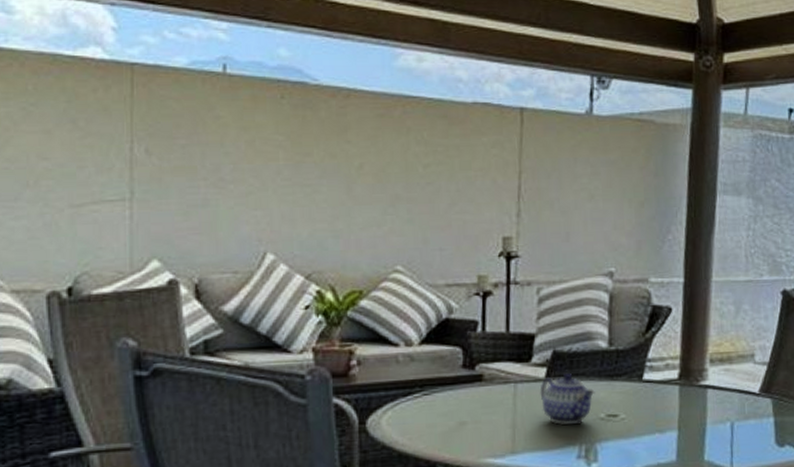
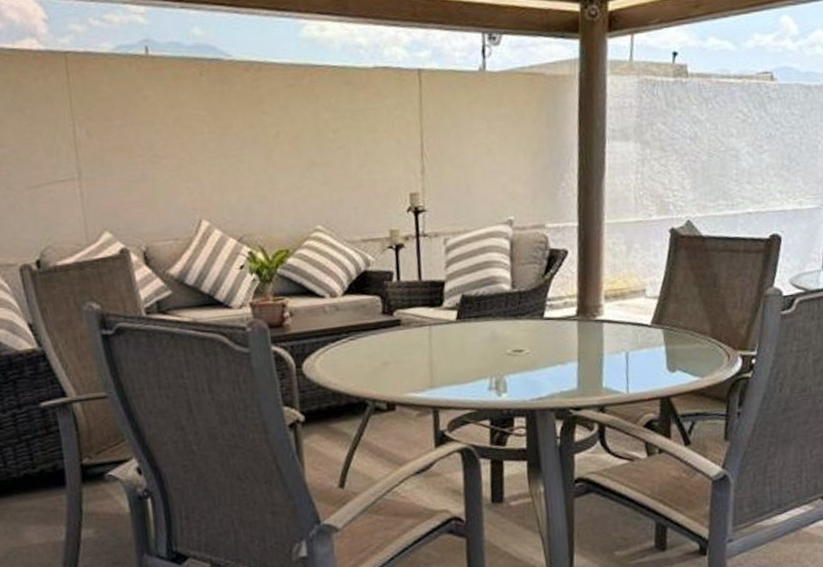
teapot: present [540,372,595,425] -> none [452,314,502,361]

